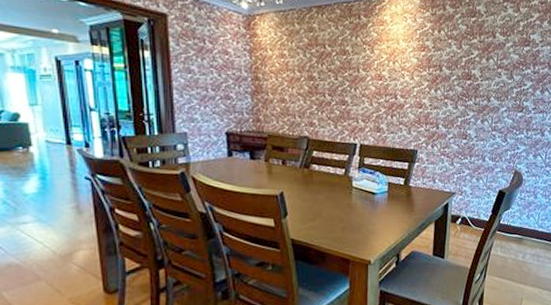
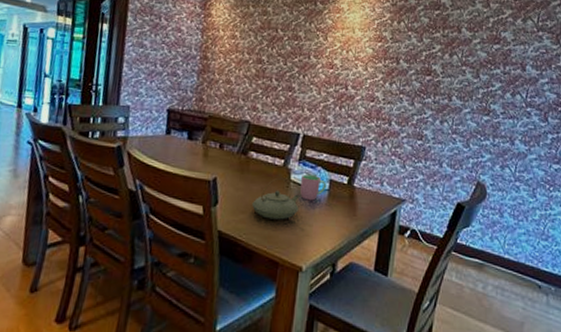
teapot: none [320,185,363,223] -> present [252,177,300,220]
cup: none [362,179,386,203] -> present [300,174,327,201]

